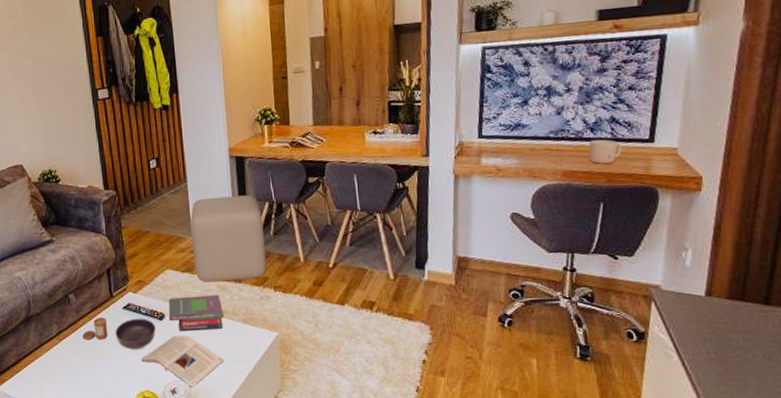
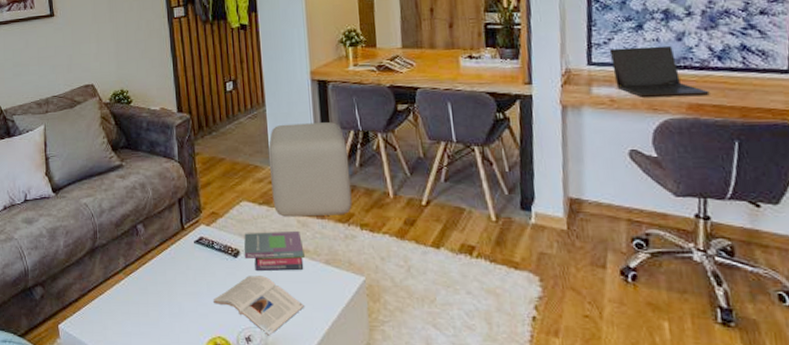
candle: present [82,317,107,340] -> none [150,251,177,277]
bowl: present [115,318,156,350] -> none [185,254,230,289]
laptop: none [497,119,582,166] -> present [609,45,710,97]
mug: present [588,139,622,164] -> none [716,69,757,97]

